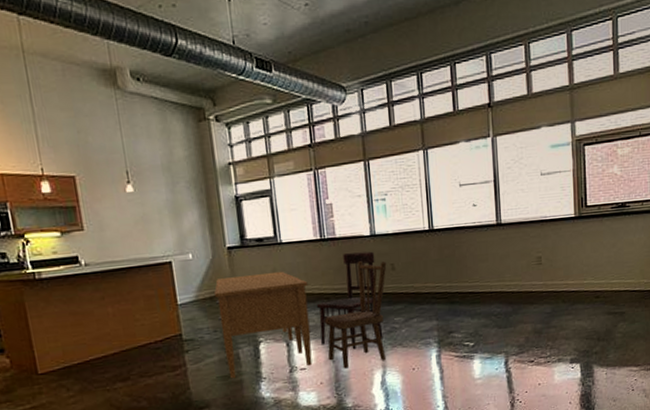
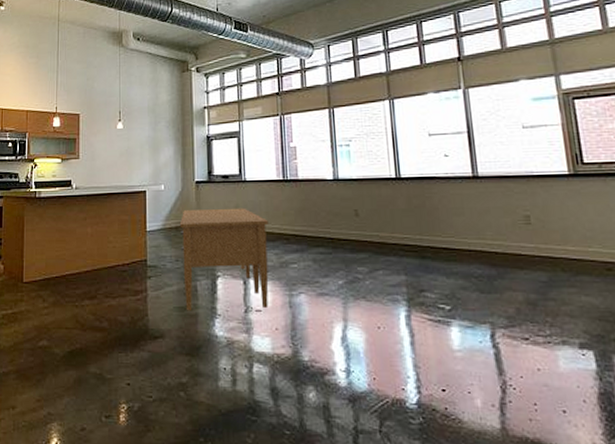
dining chair: present [316,251,384,350] -> none [276,195,345,297]
dining chair: present [324,261,387,369] -> none [282,204,350,317]

